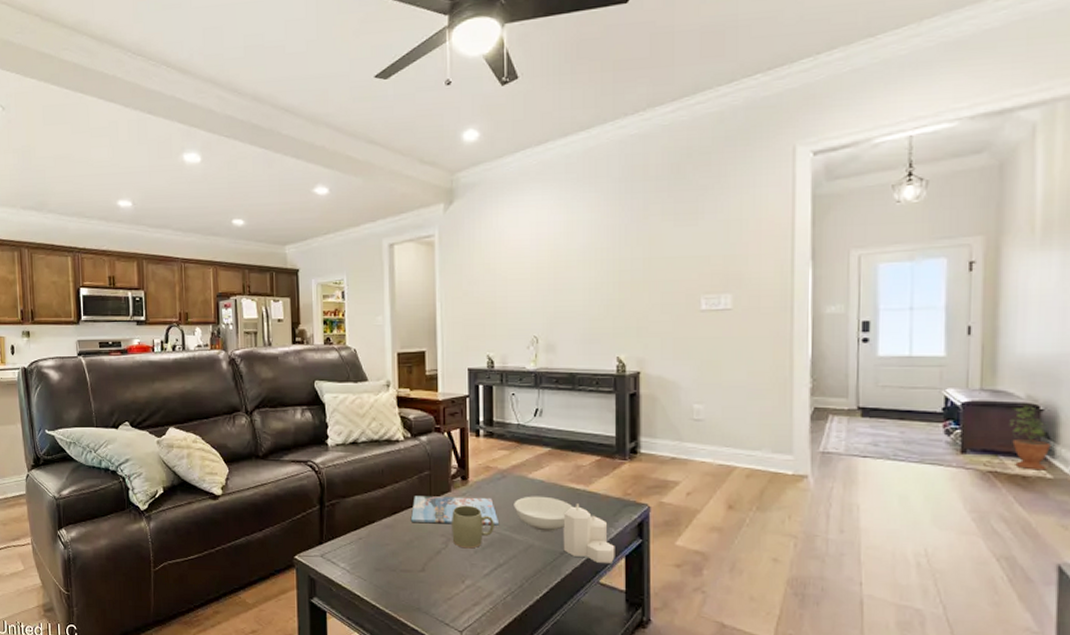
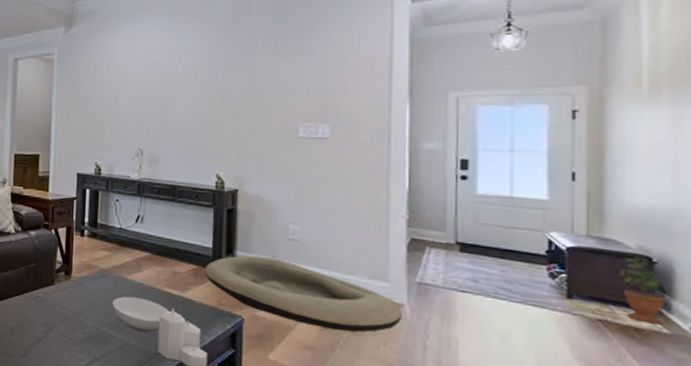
magazine: present [411,496,498,526] -> none [17,285,97,321]
mug: present [452,505,494,549] -> none [53,298,93,341]
dog bed: none [608,441,806,509] -> present [204,255,402,332]

